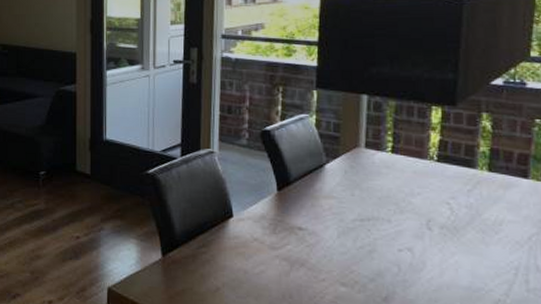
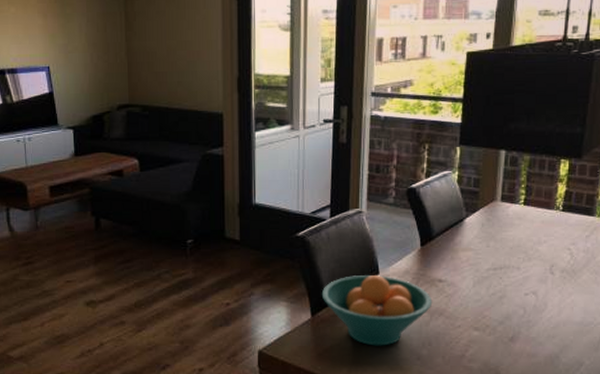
fruit bowl: none [172,217,293,295] -> present [321,275,433,346]

